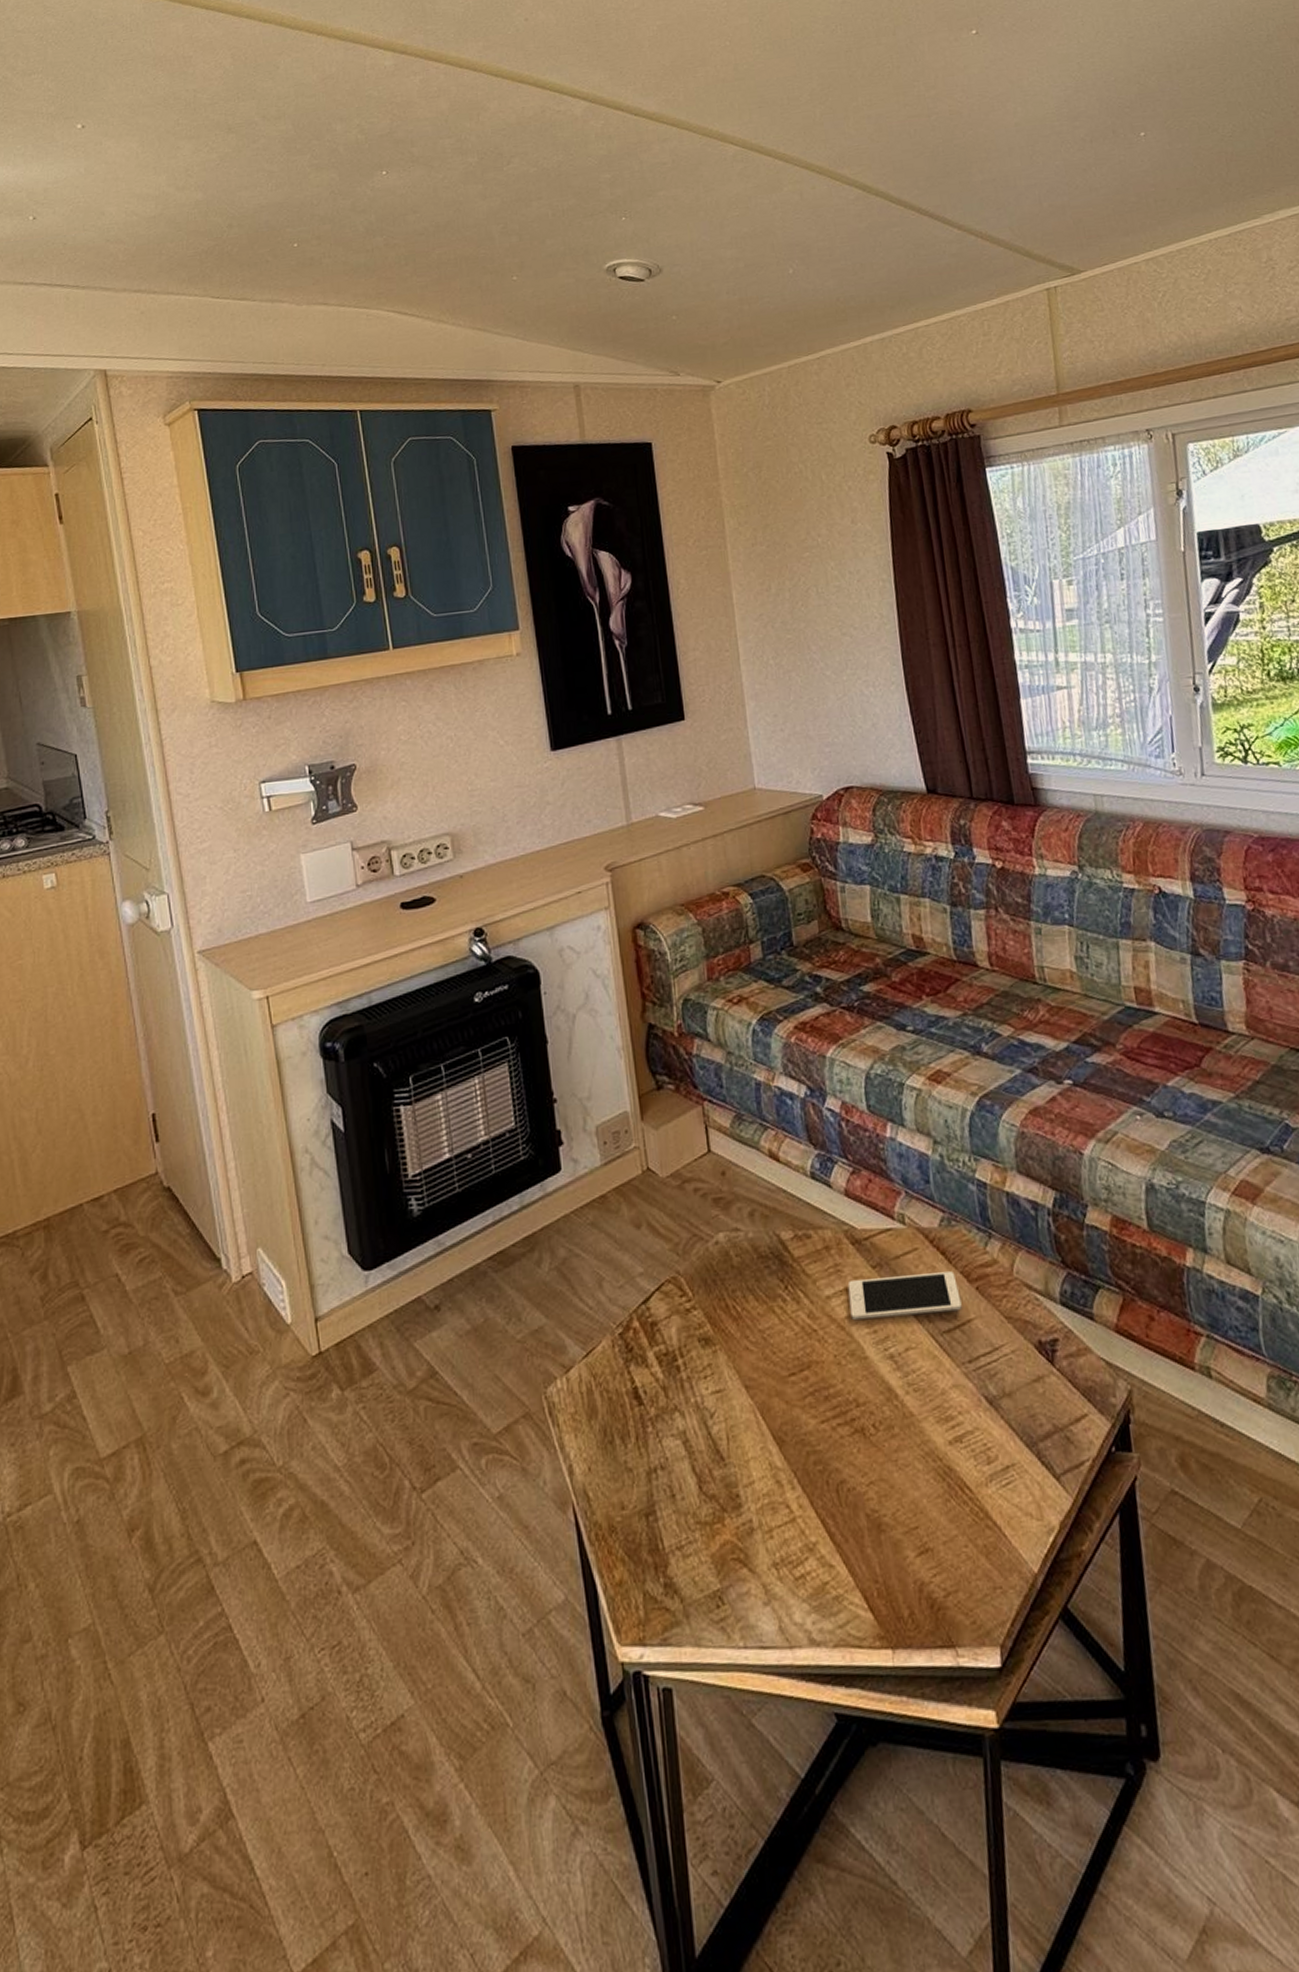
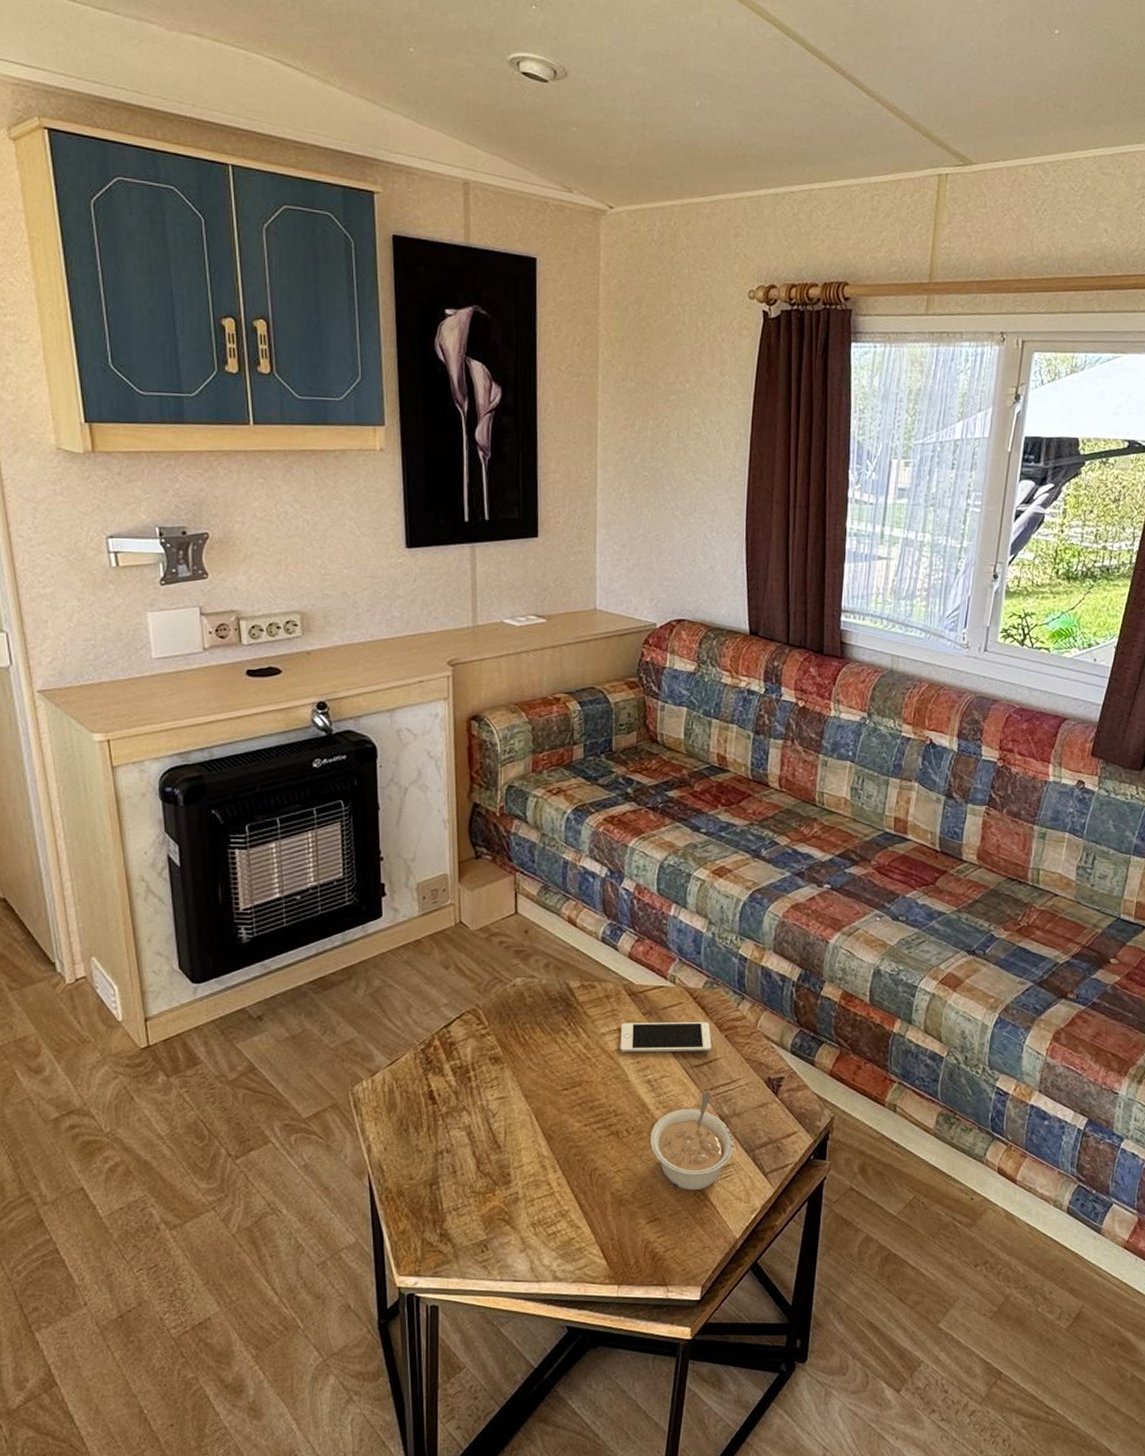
legume: none [903,1367,1011,1507] -> present [649,1093,734,1191]

